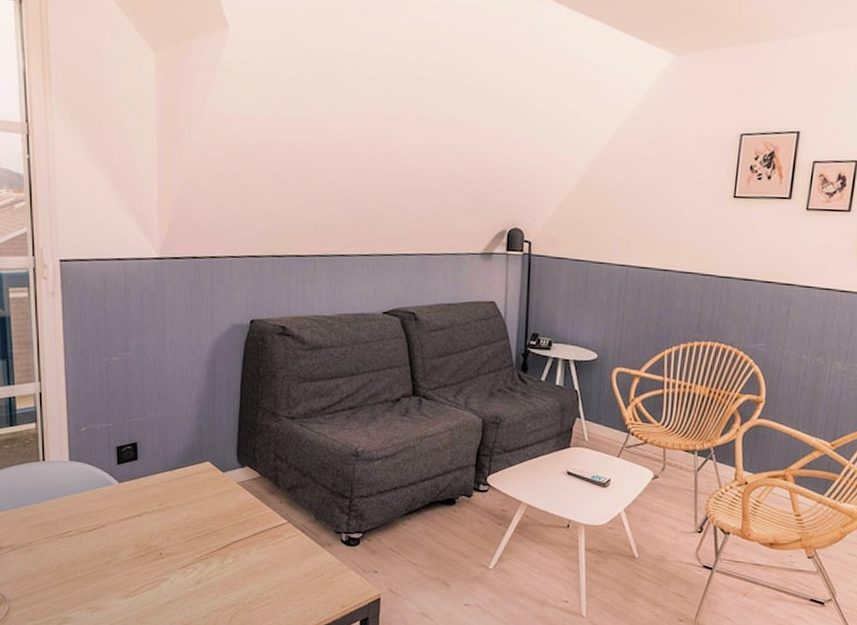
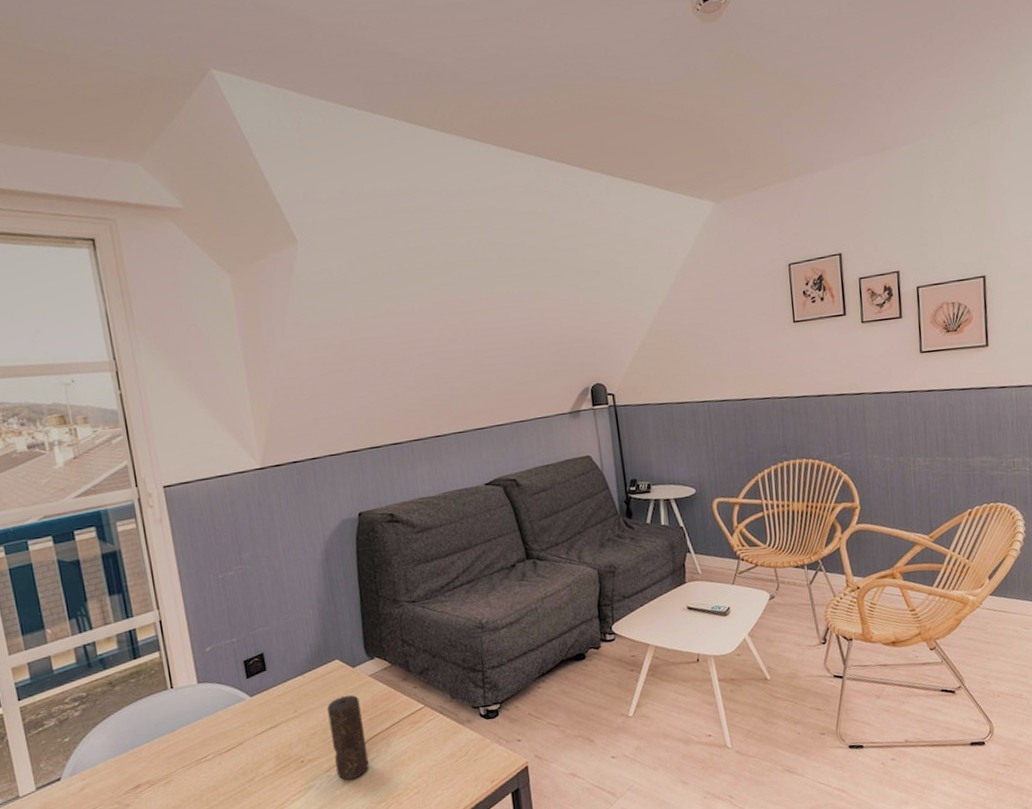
candle: none [192,498,225,580] -> present [327,695,369,780]

